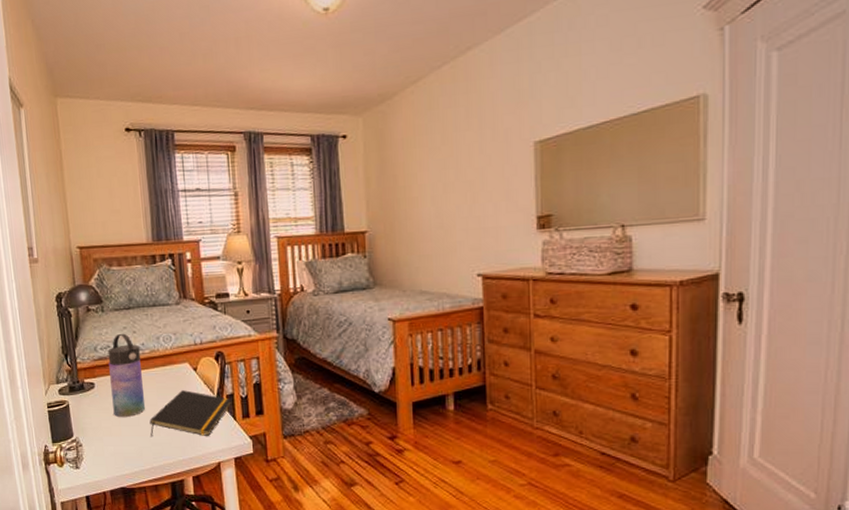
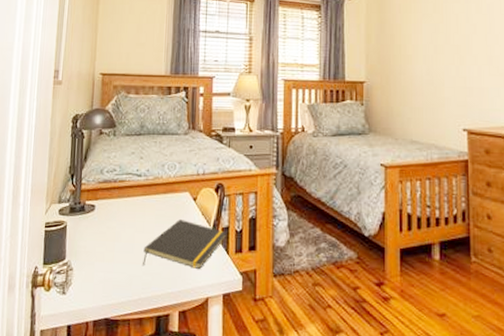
water bottle: present [108,333,146,417] -> none [109,158,145,243]

